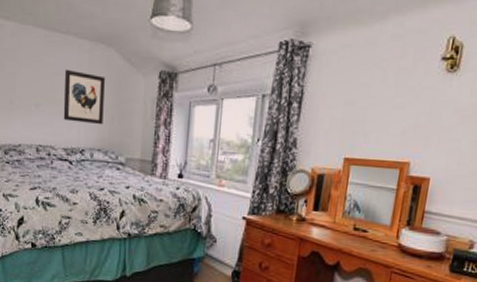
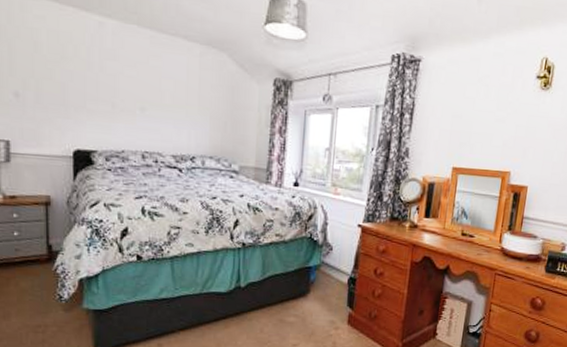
wall art: present [63,69,105,125] -> none [172,72,217,132]

